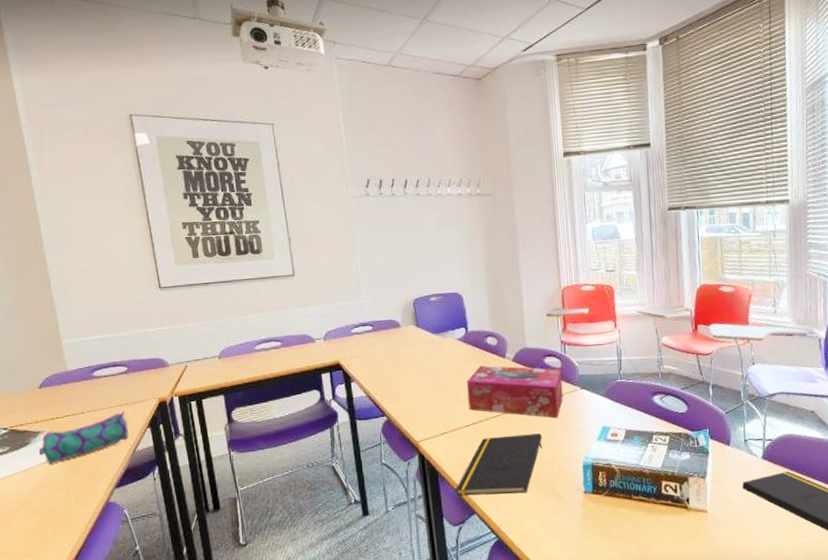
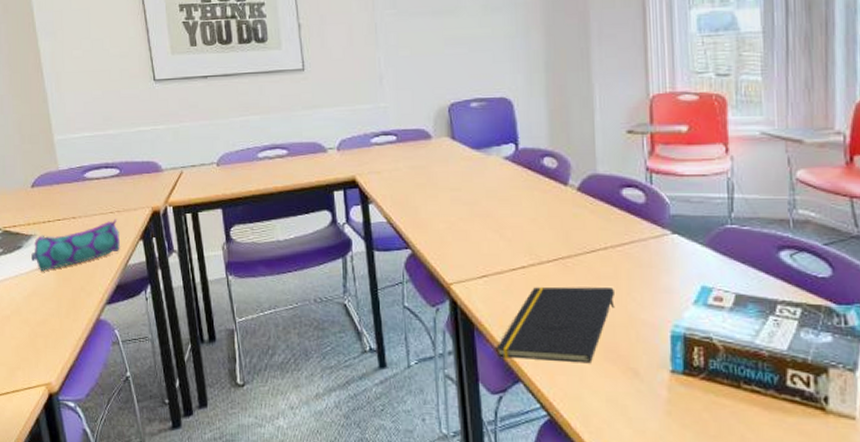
tissue box: present [467,365,563,418] -> none [515,194,647,270]

